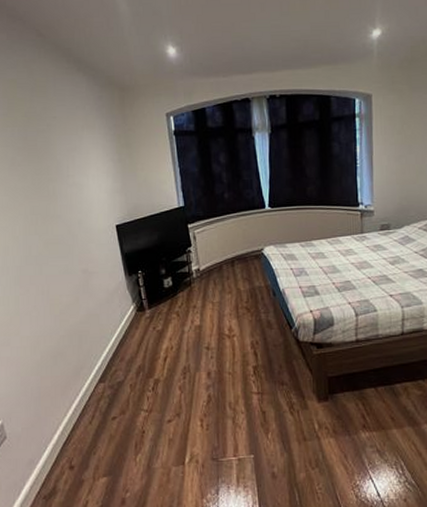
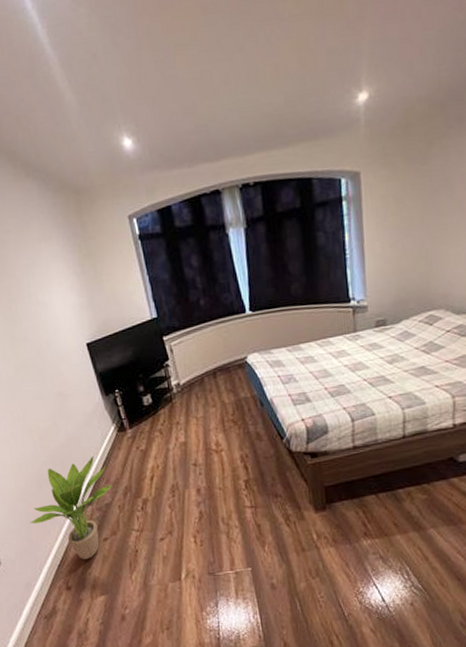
potted plant: none [41,334,127,439] -> present [30,456,113,560]

